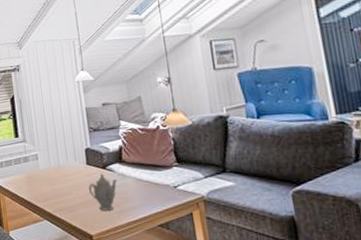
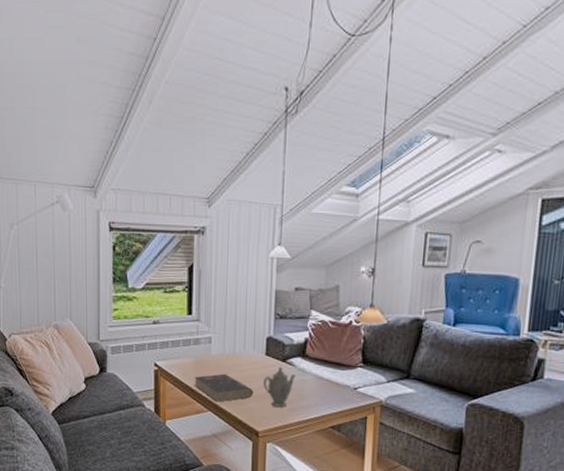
book: none [28,185,82,211] -> present [194,373,254,402]

